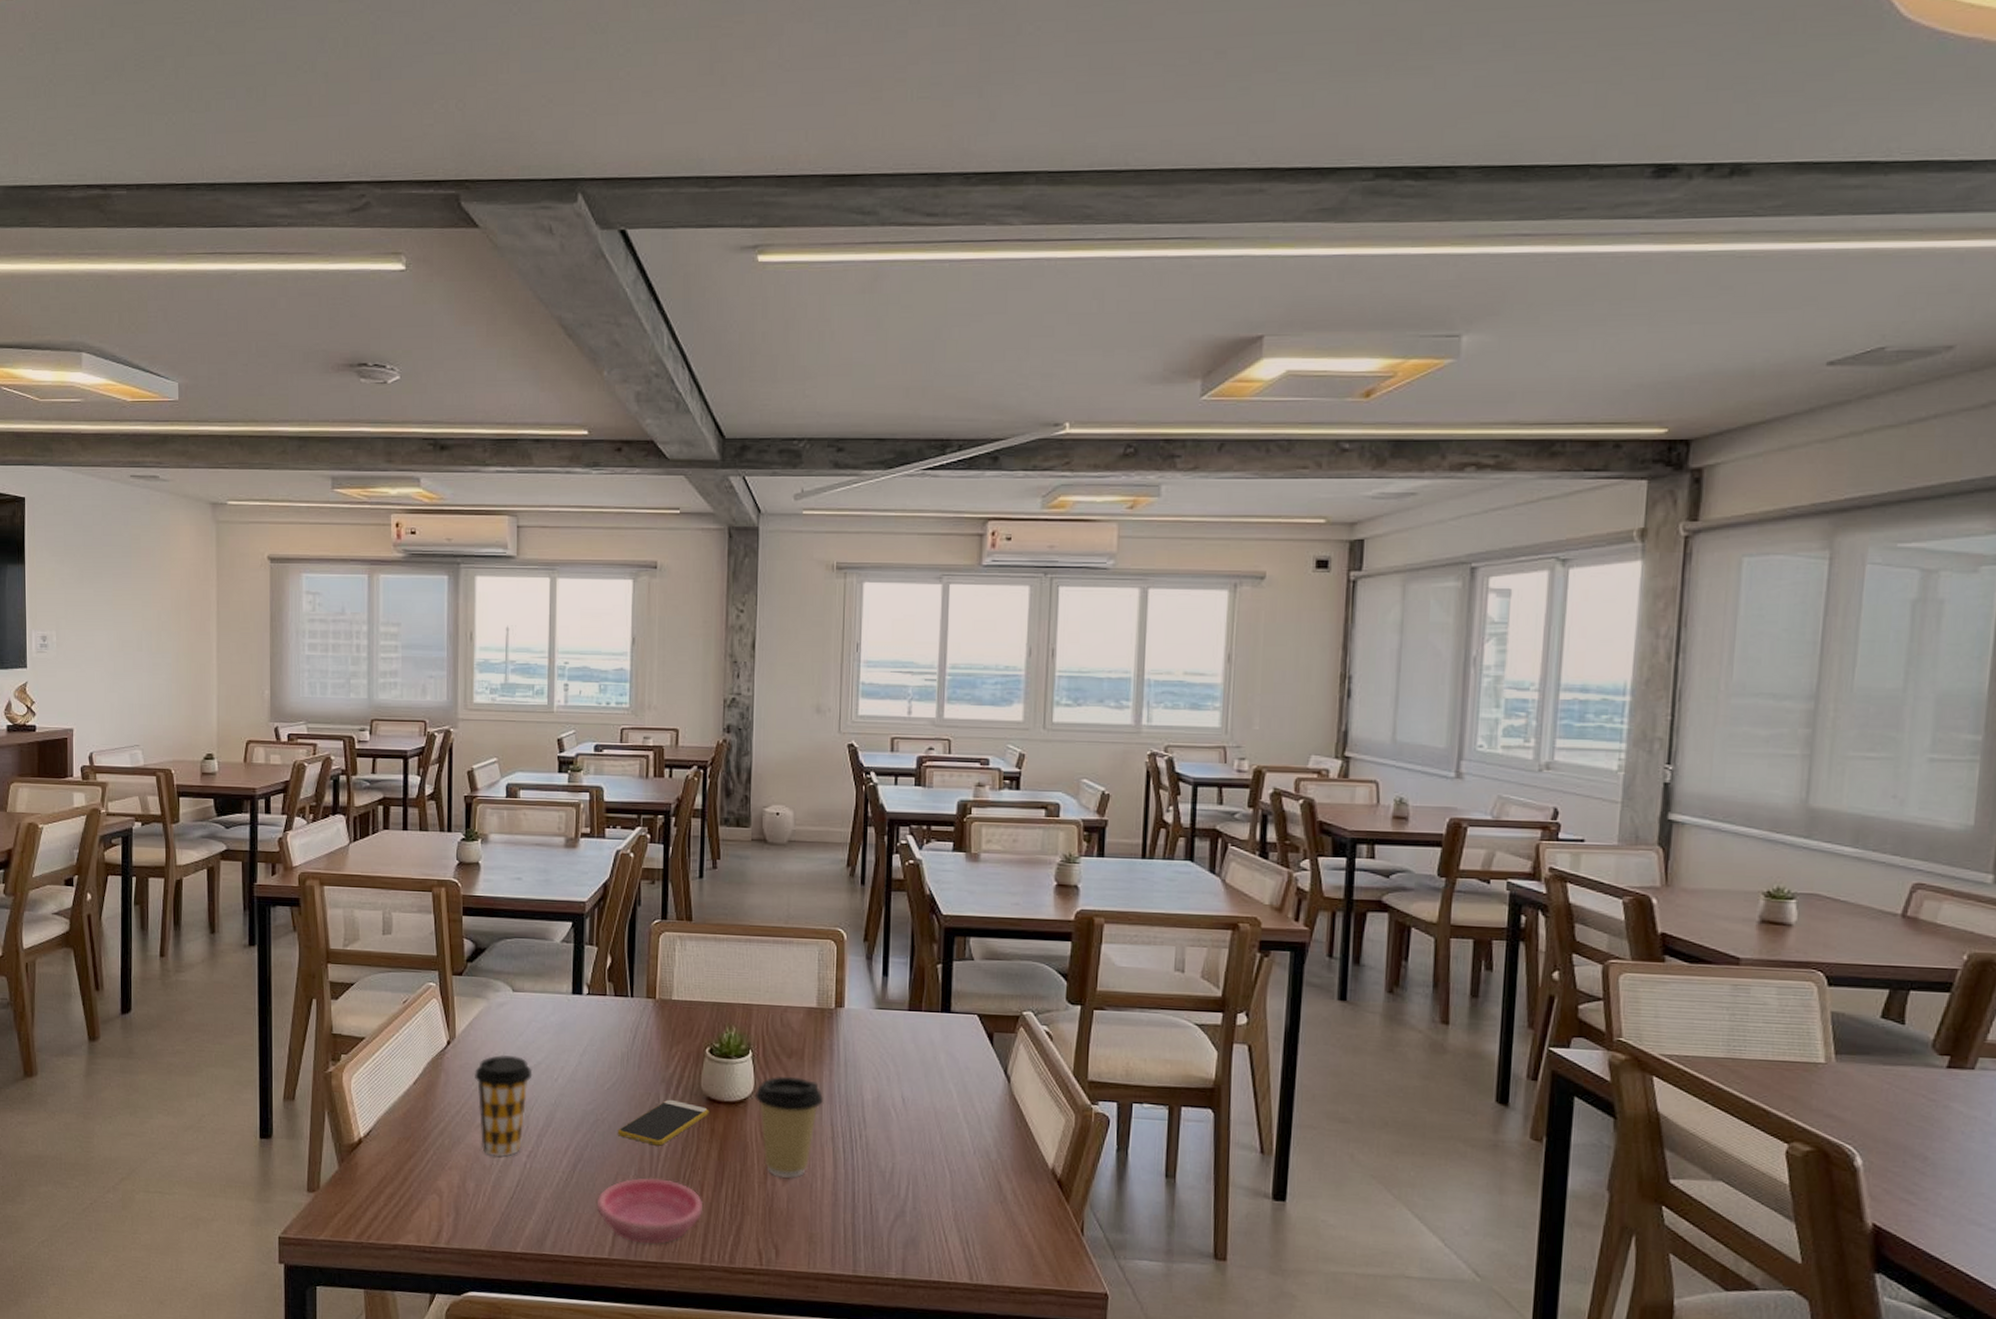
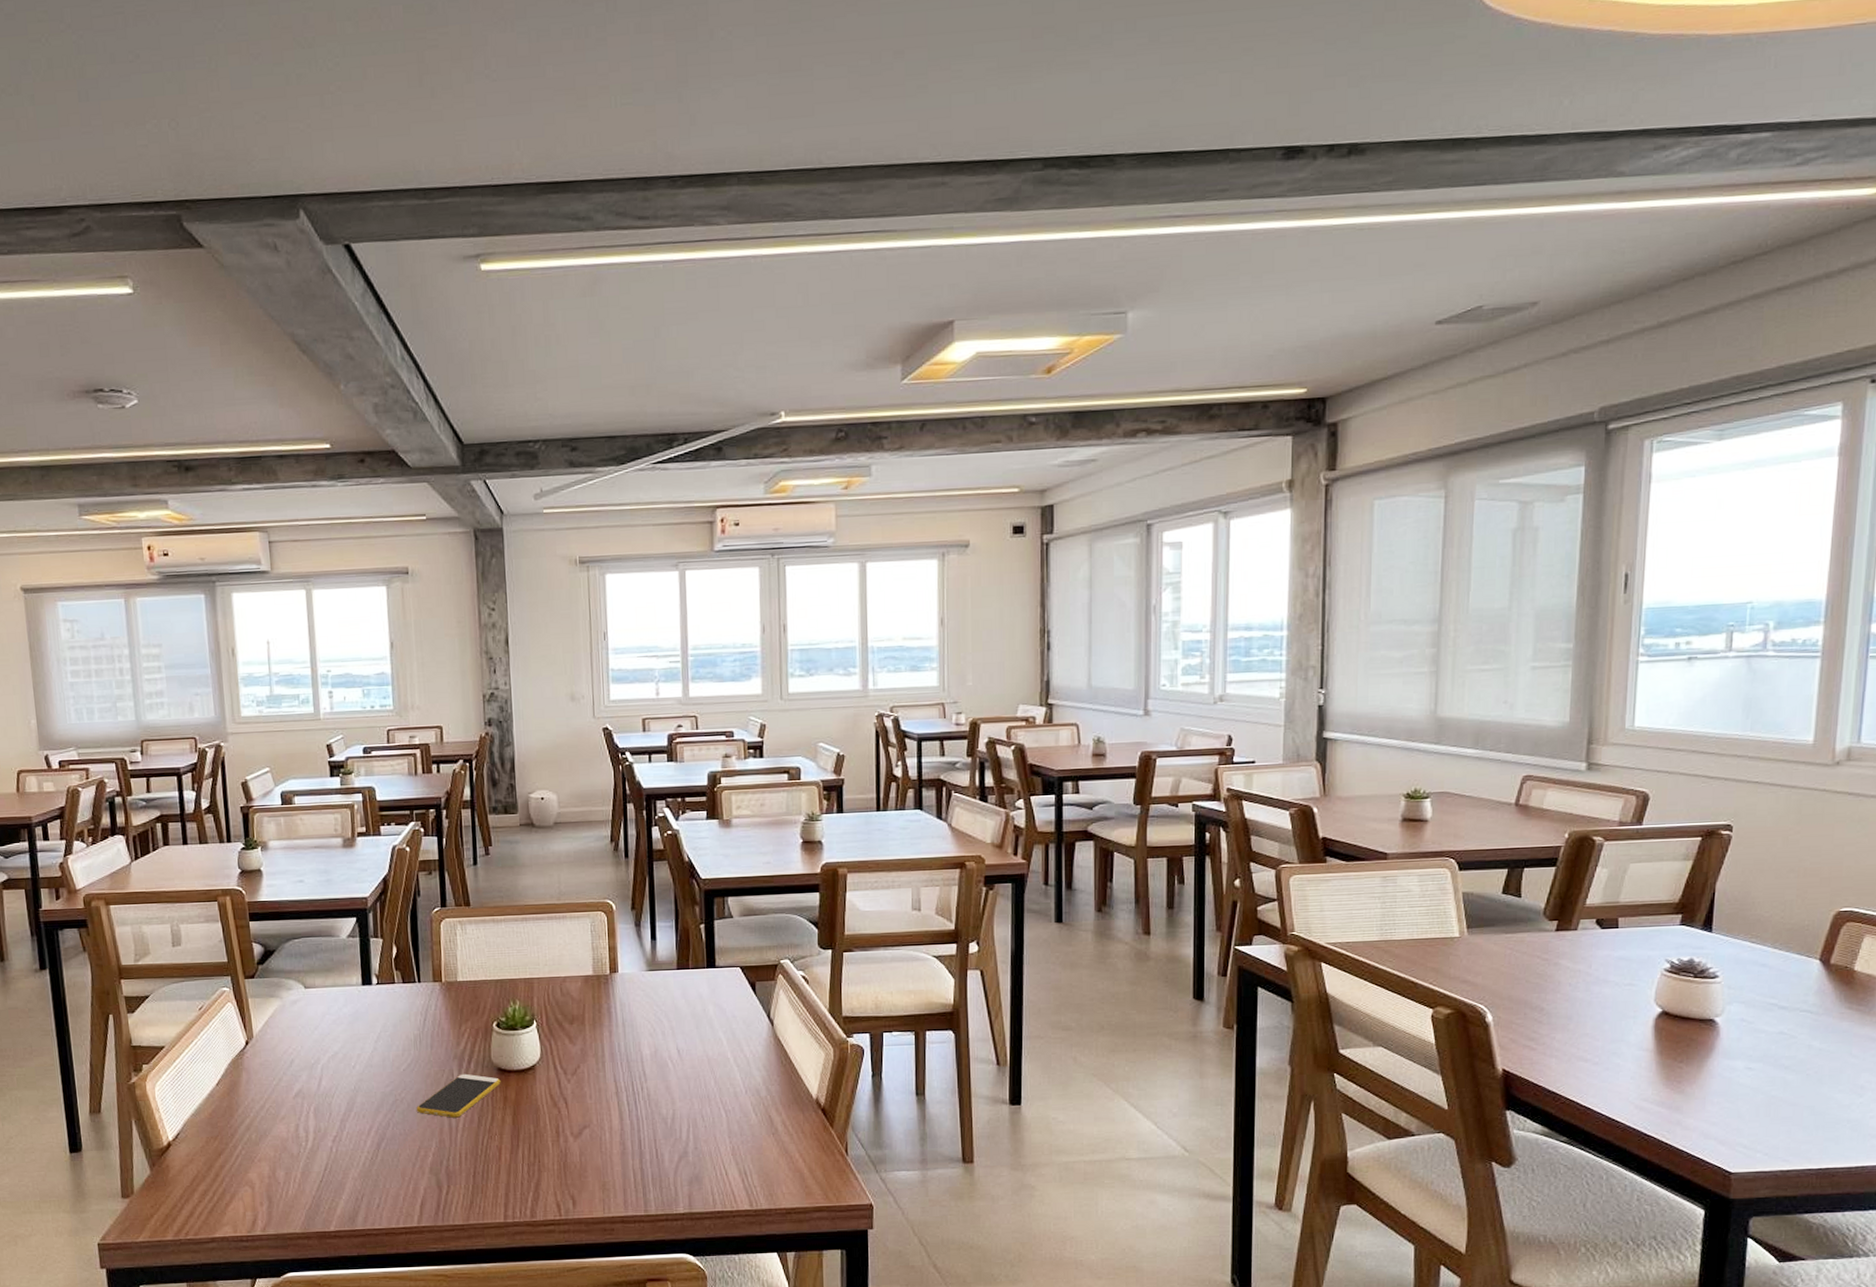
coffee cup: present [475,1054,533,1157] -> none [275,1048,331,1145]
saucer: present [598,1178,703,1245] -> none [403,1148,503,1210]
coffee cup: present [754,1076,823,1179] -> none [542,1040,605,1135]

